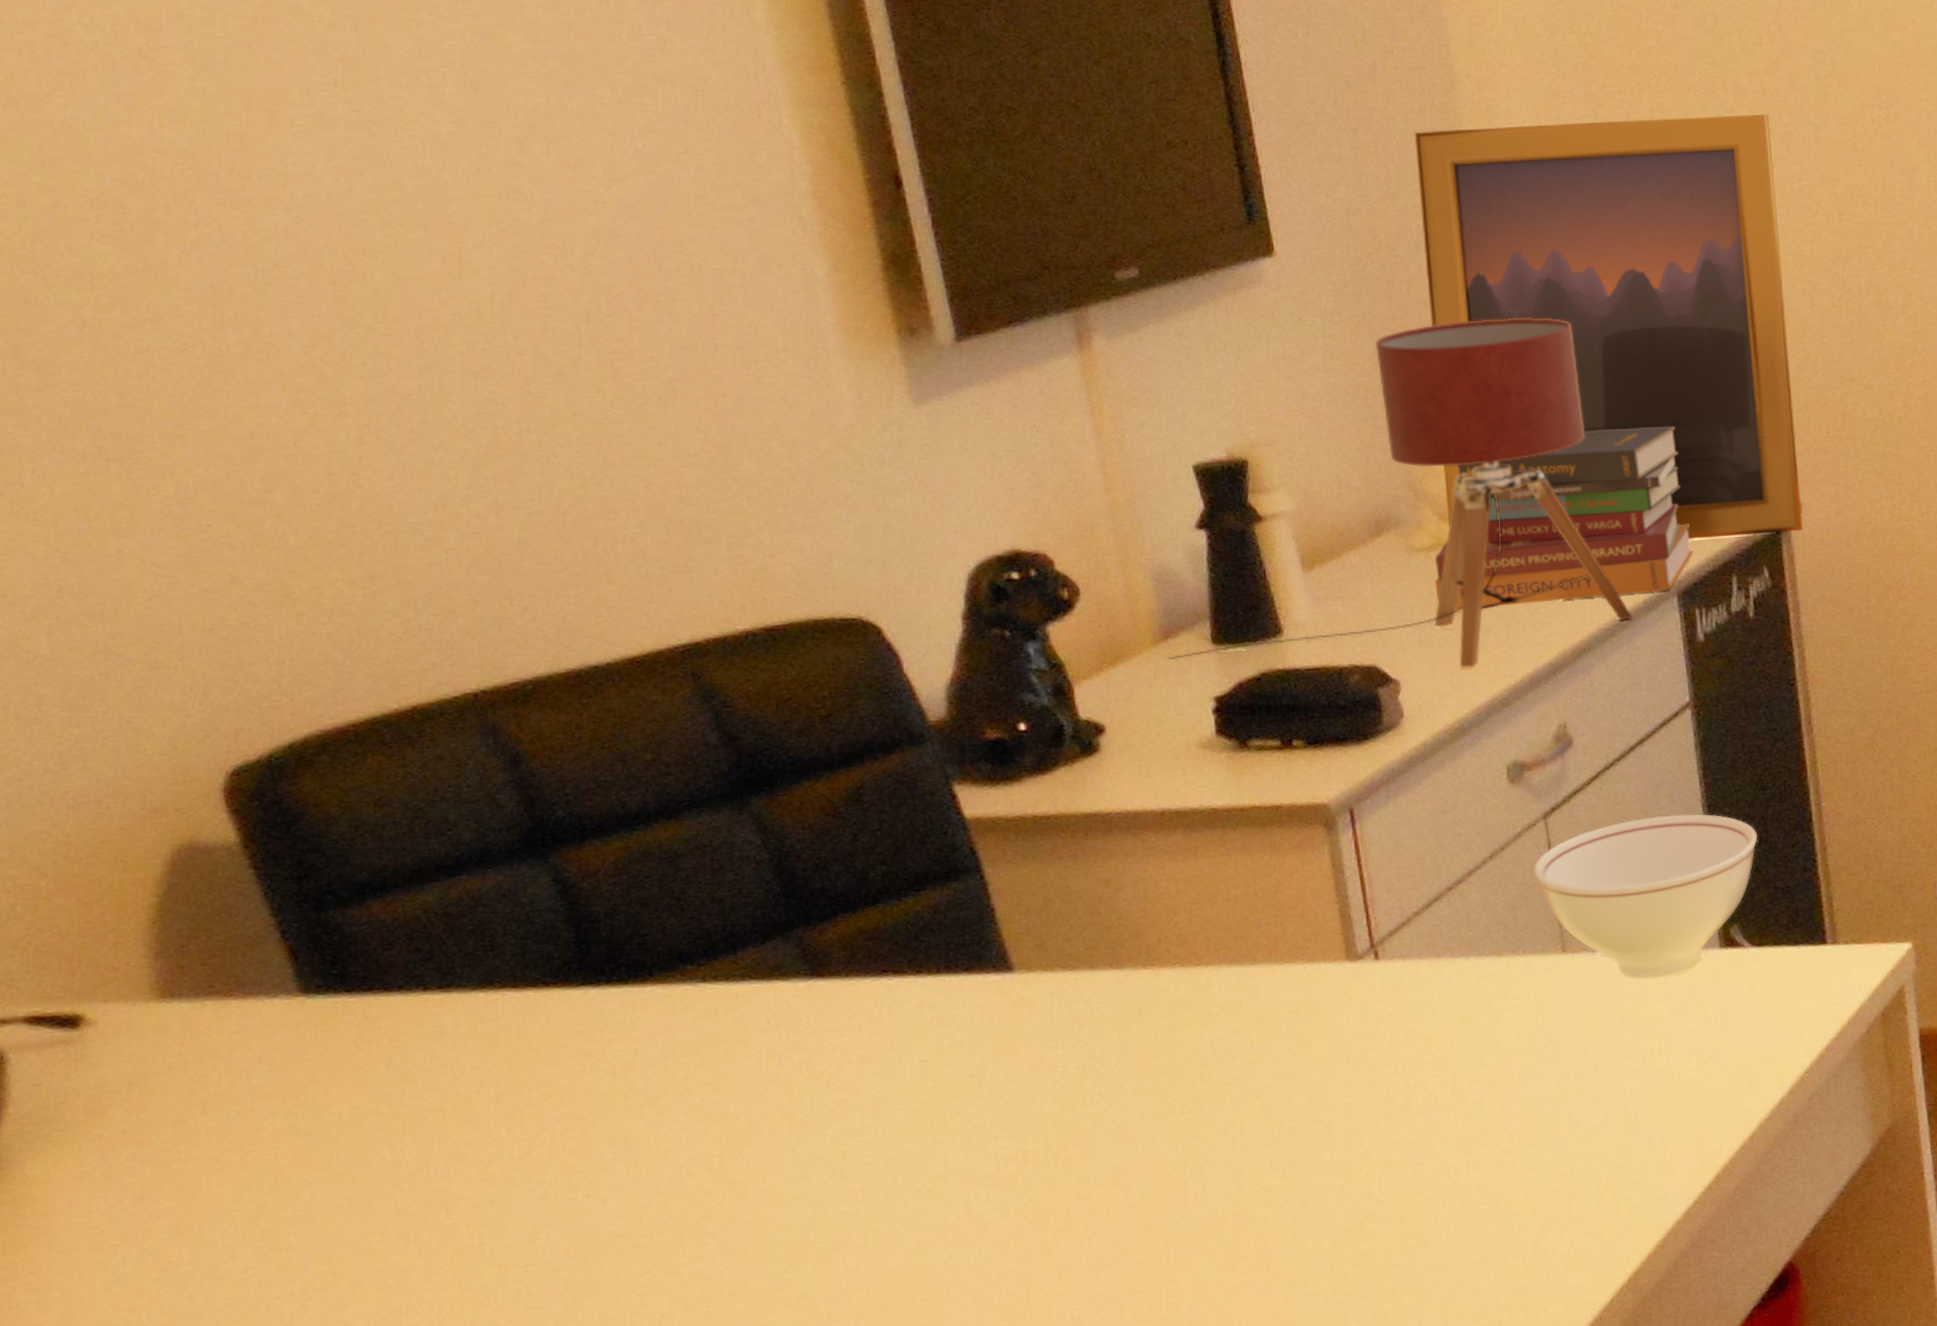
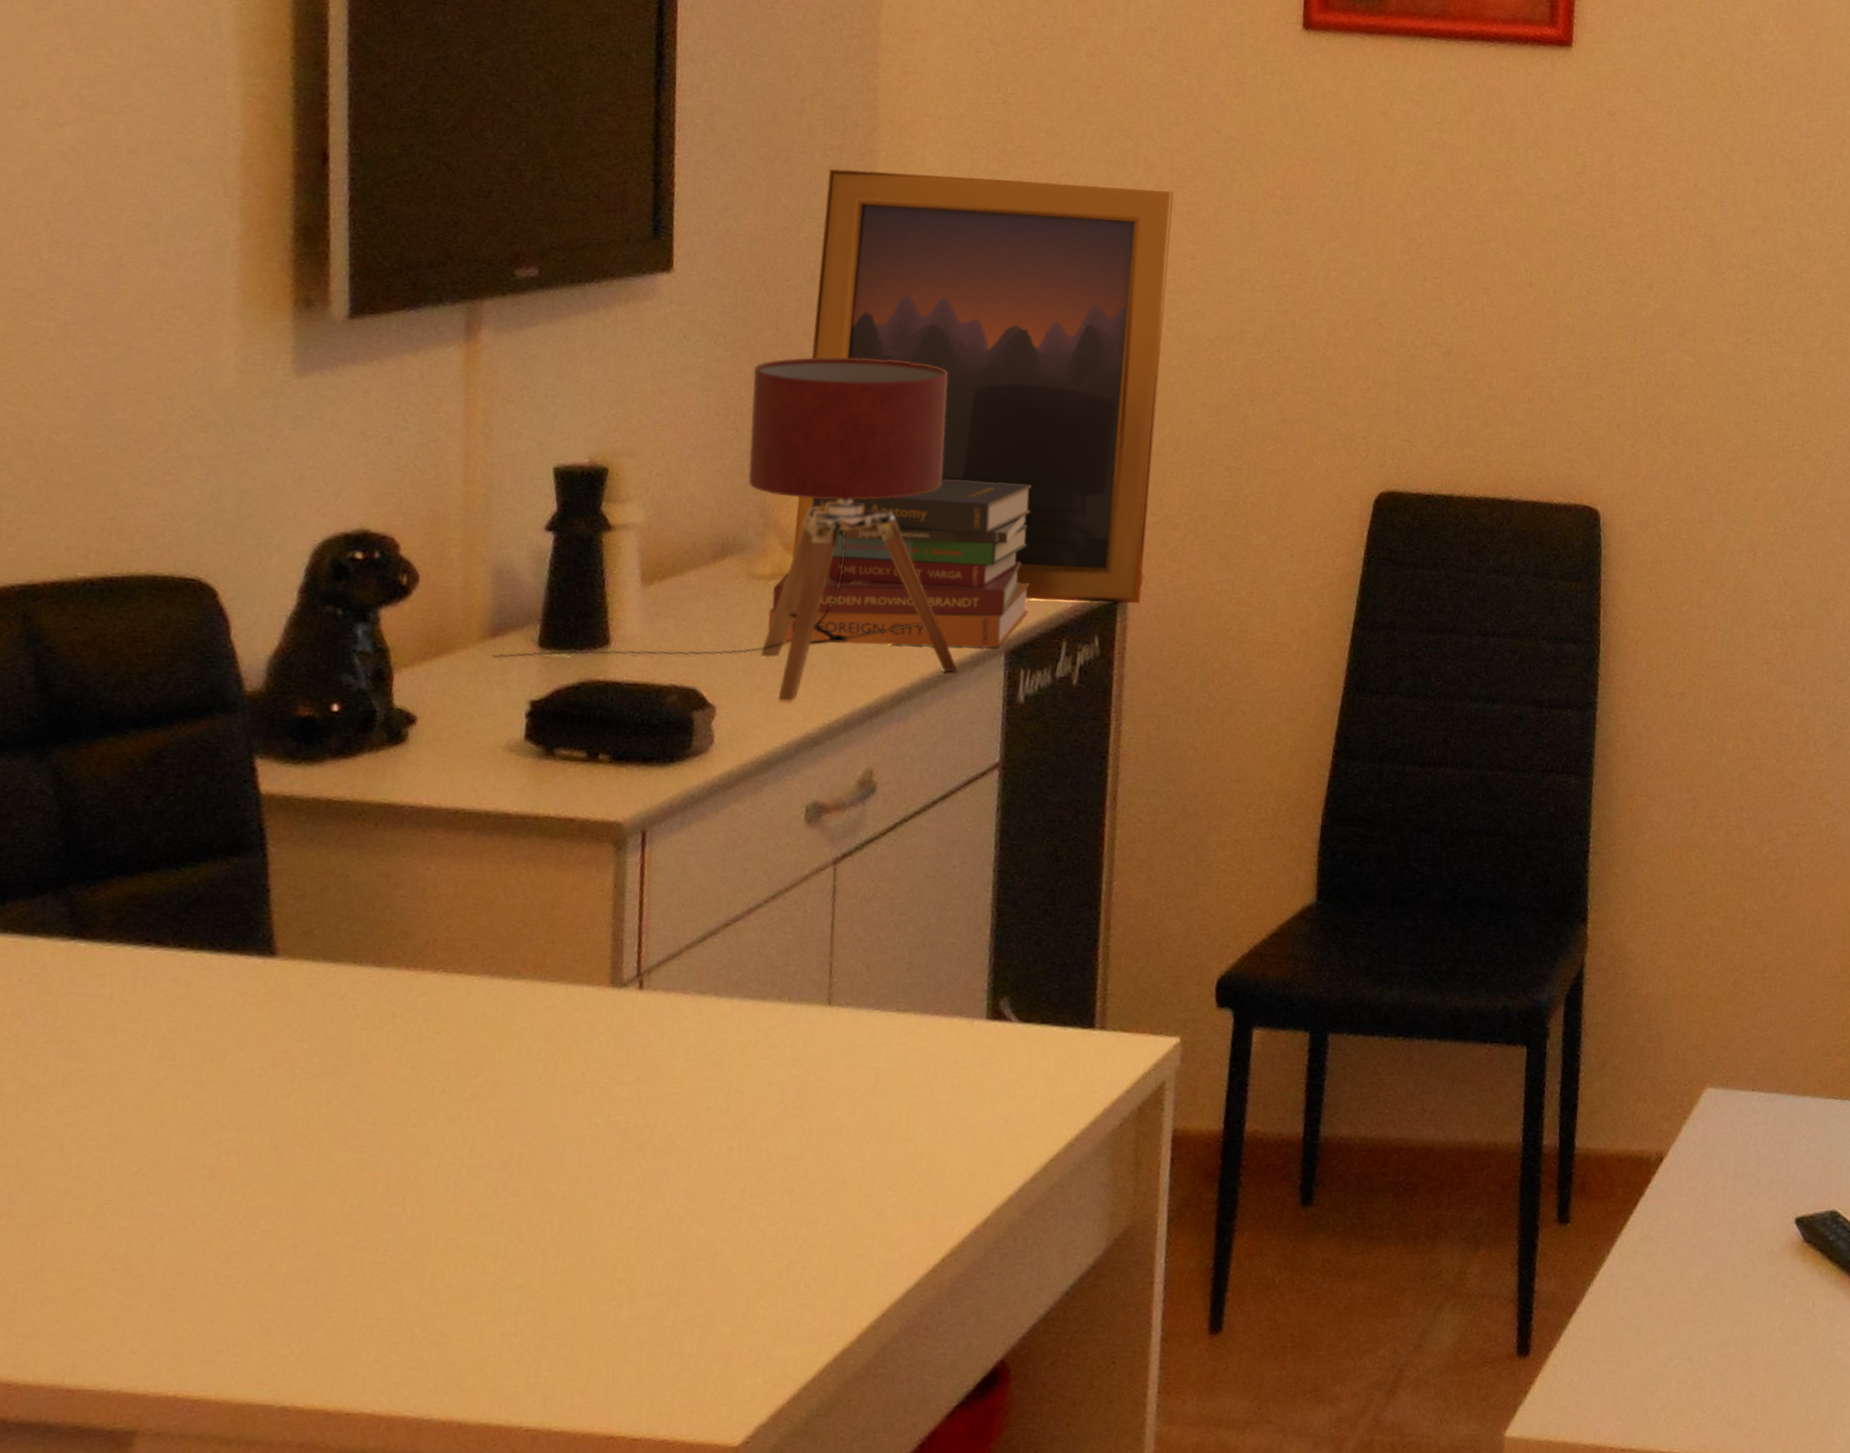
bowl: present [1533,814,1758,980] -> none [813,875,1044,1044]

